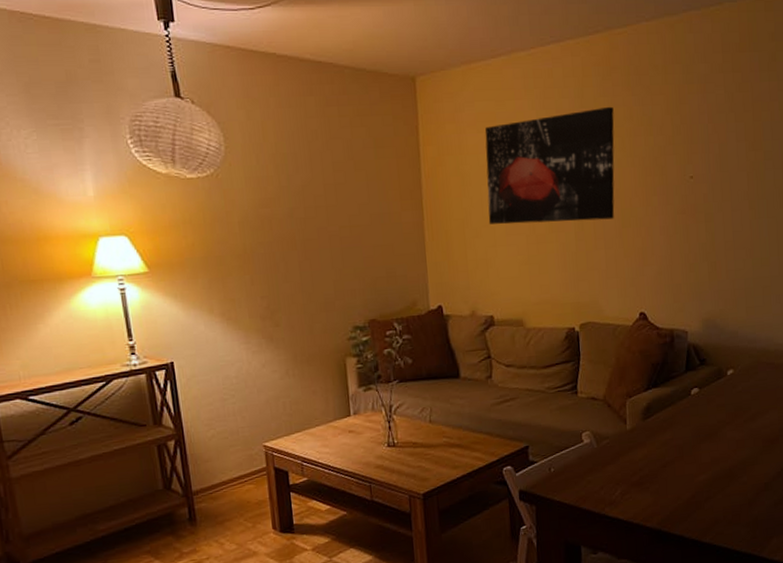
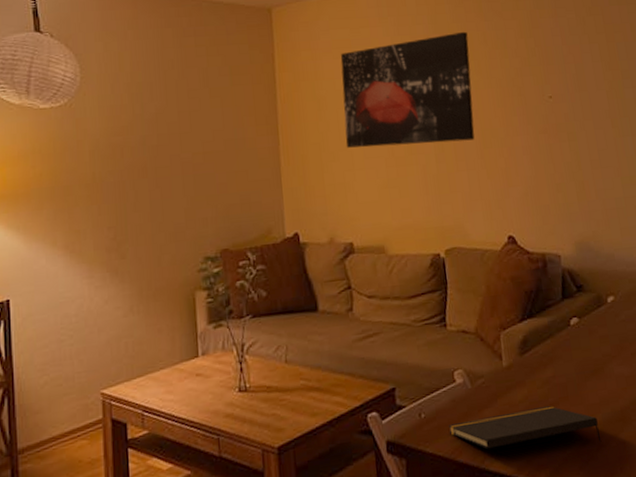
notepad: none [574,464,709,499] -> present [448,406,602,449]

